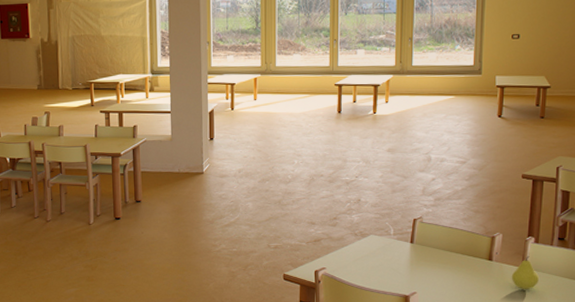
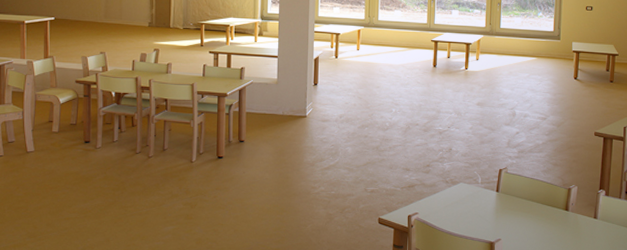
fruit: present [511,255,540,289] -> none [585,207,610,239]

